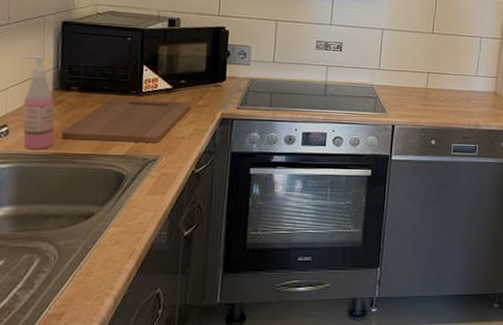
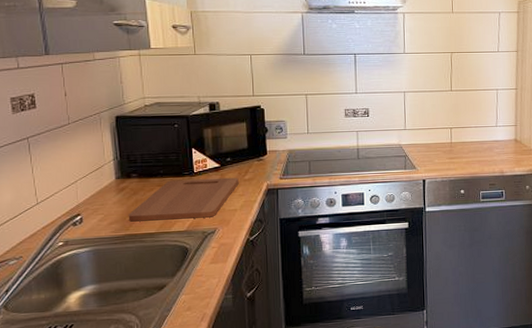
soap dispenser: present [23,54,55,149] -> none [86,148,123,233]

